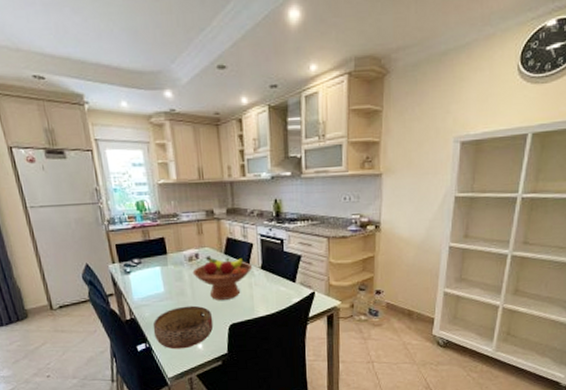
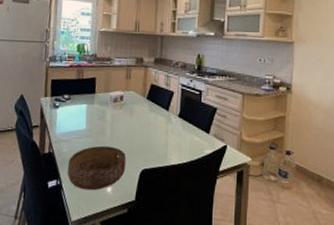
fruit bowl: present [192,256,253,300] -> none [115,99,171,144]

